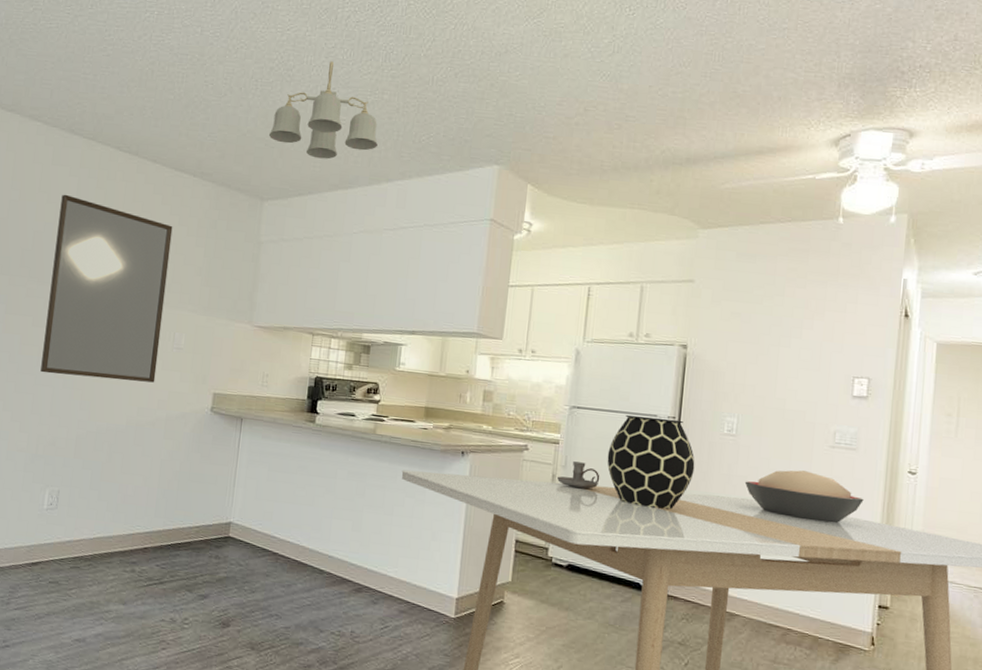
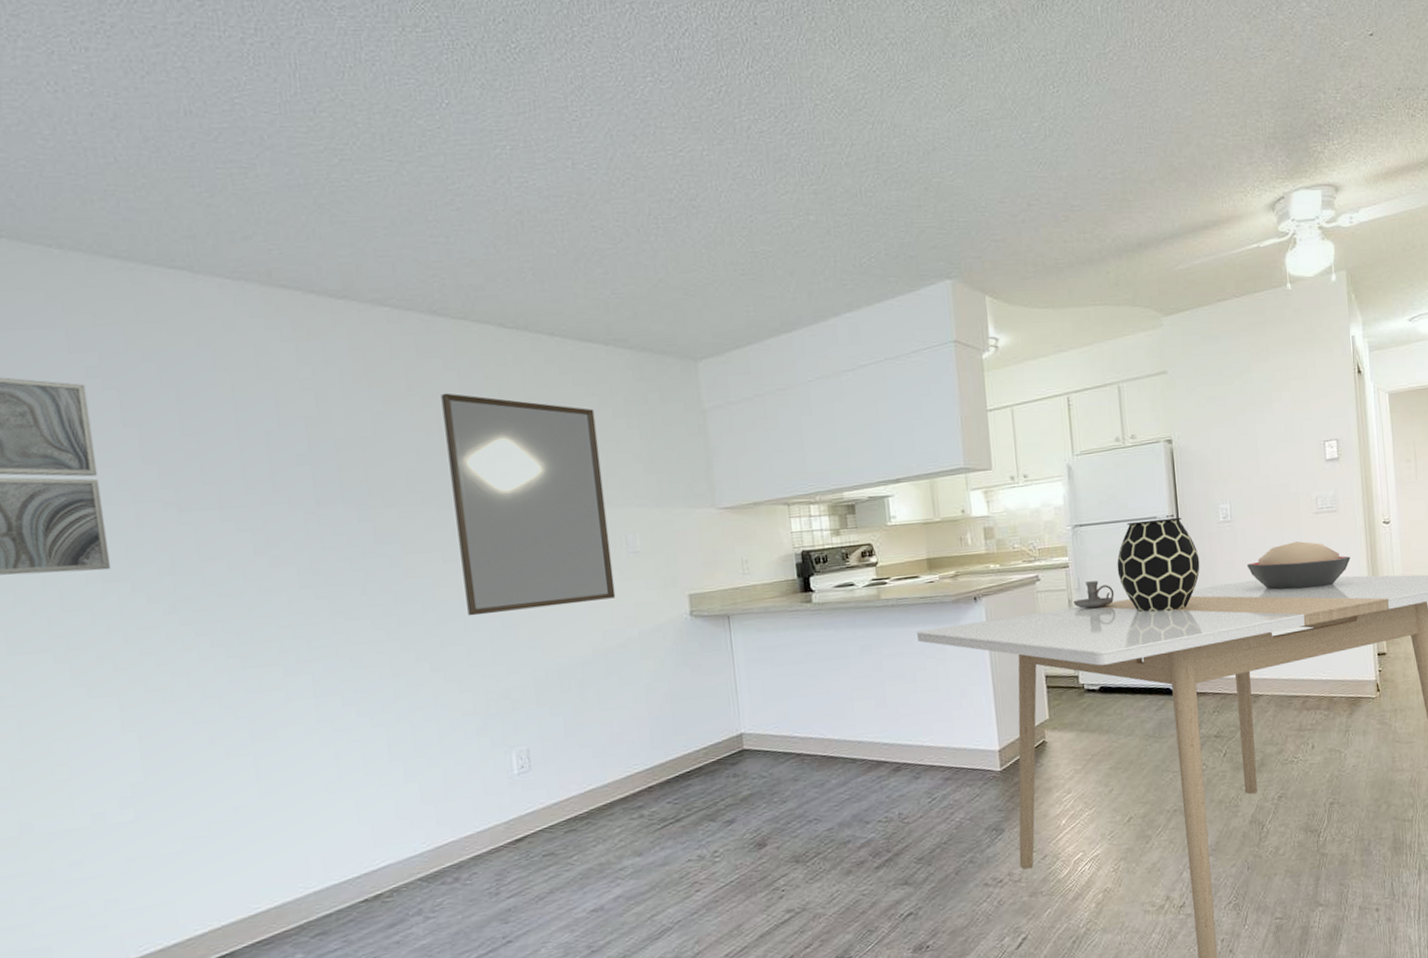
ceiling light fixture: present [268,61,378,159] -> none [685,183,815,302]

